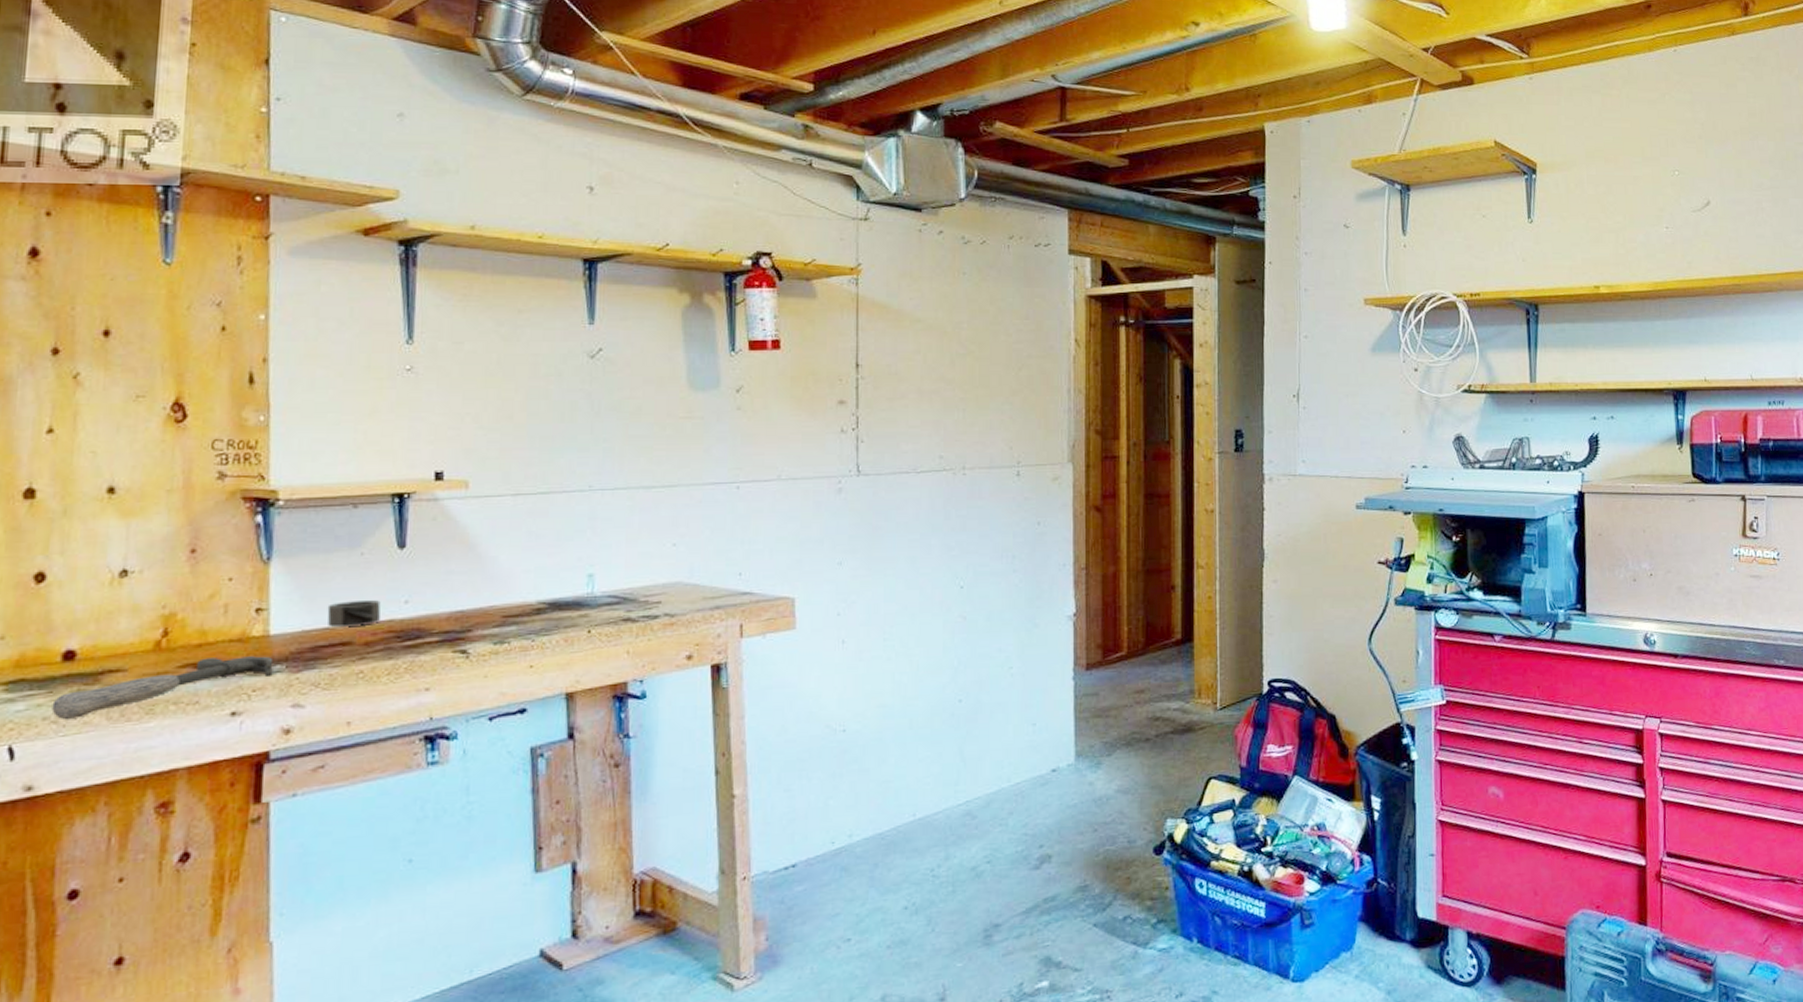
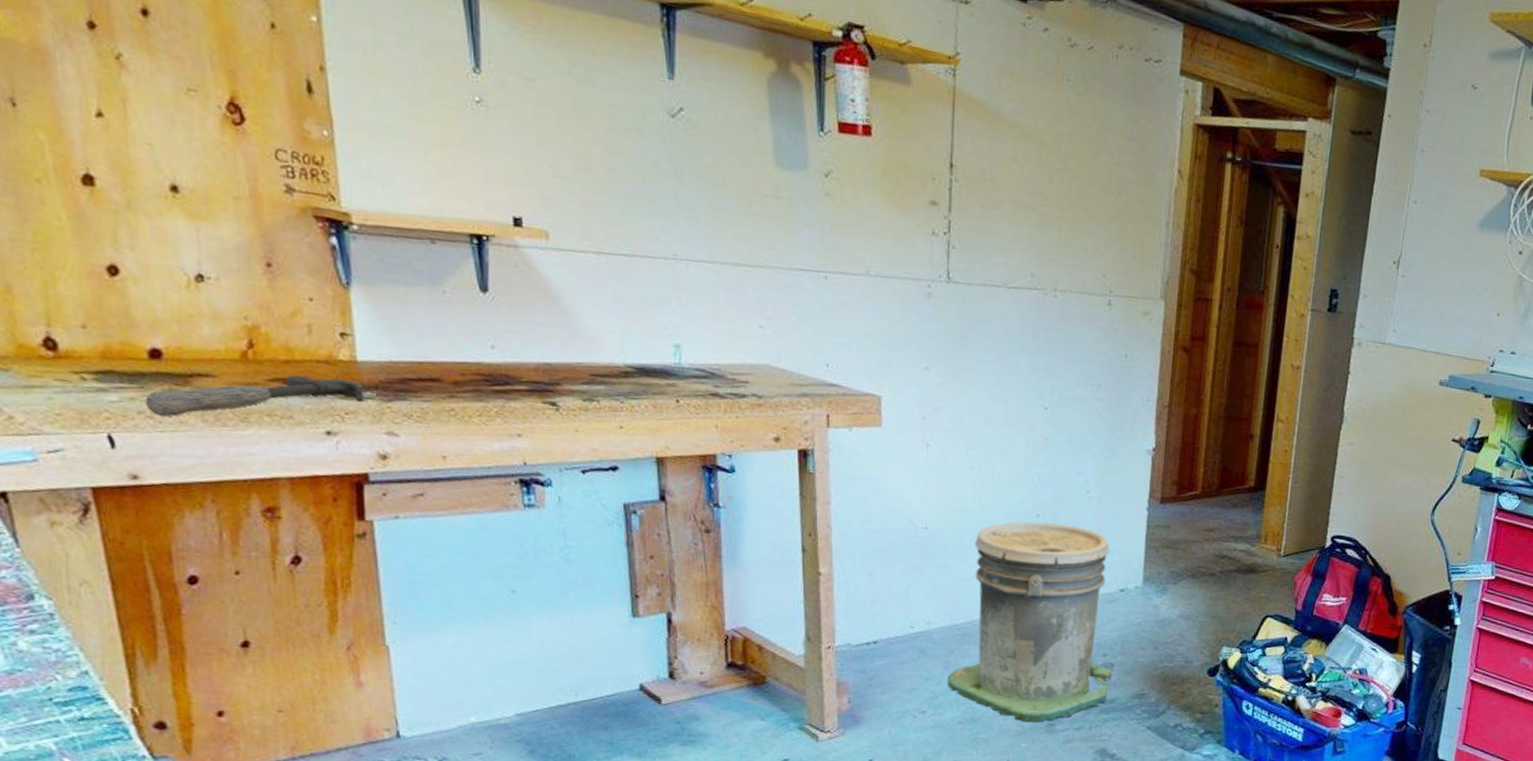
duct tape: present [327,600,382,628] -> none [413,337,469,365]
bucket: none [870,706,1050,936] -> present [946,521,1112,722]

